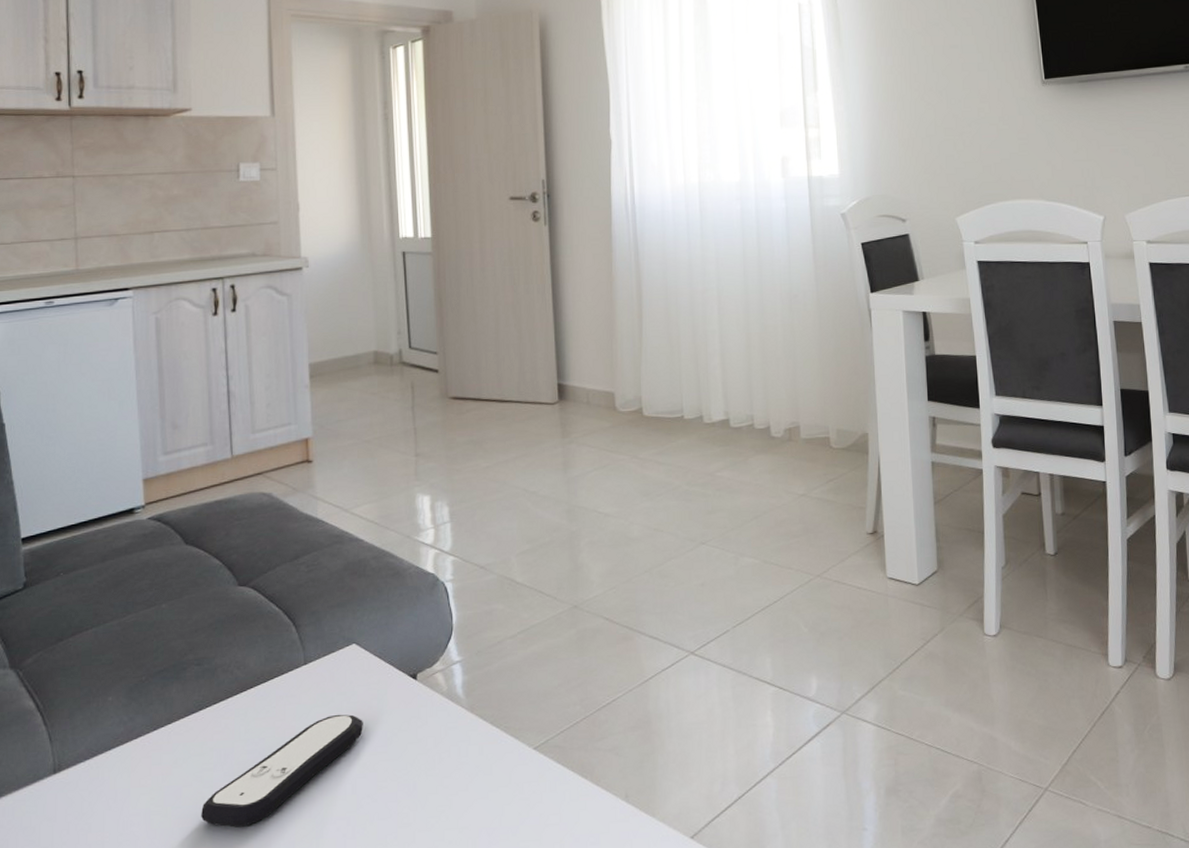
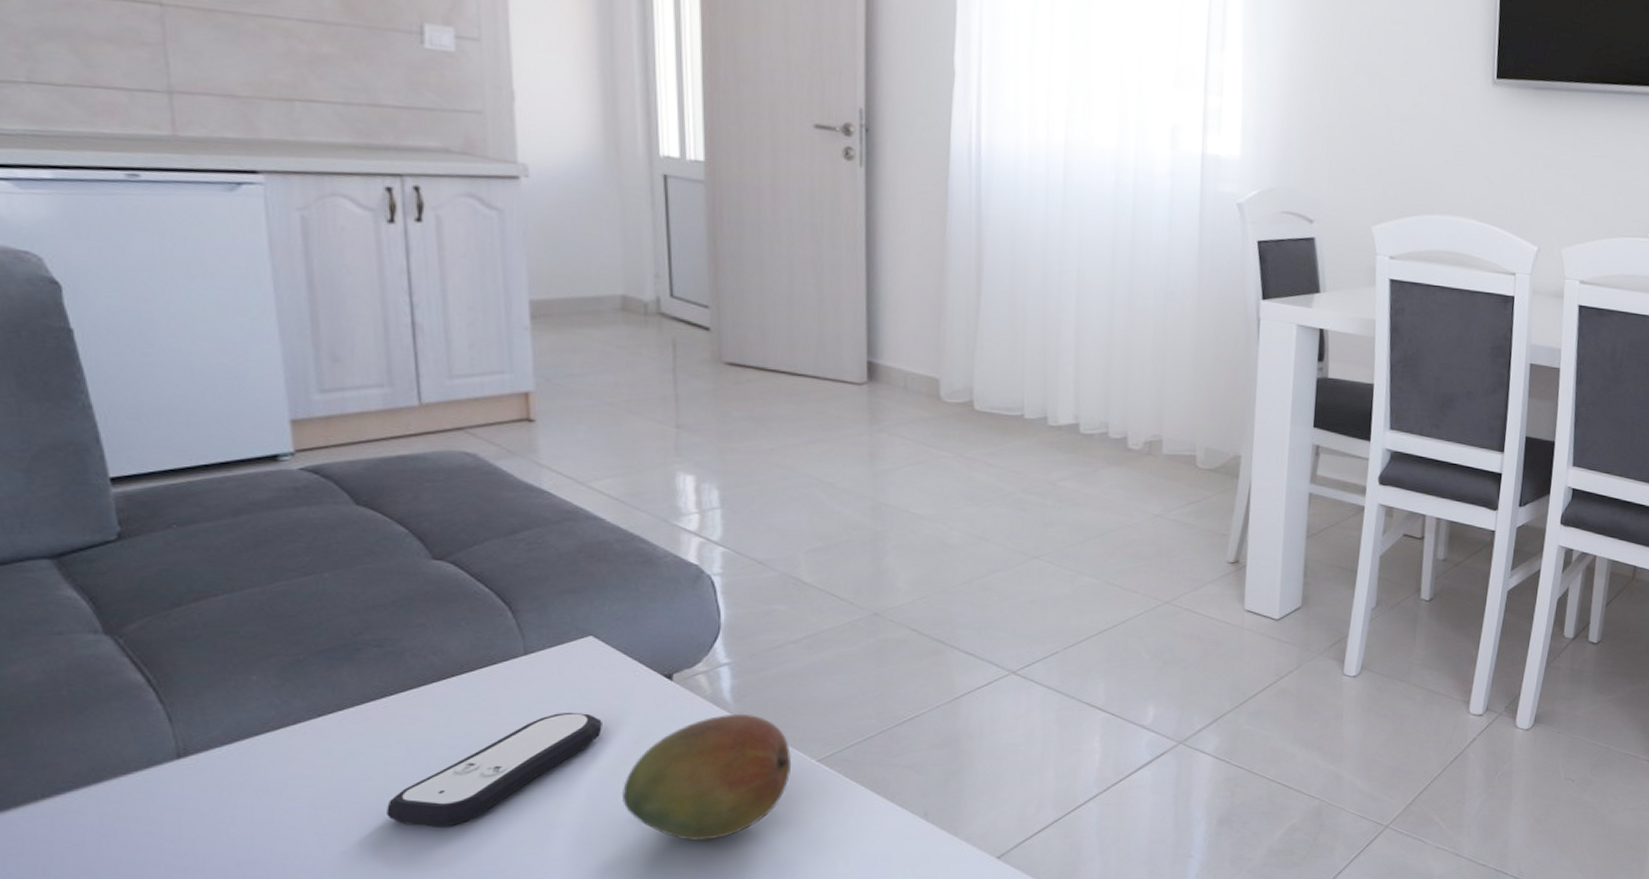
fruit: none [378,707,513,831] -> present [621,713,792,841]

